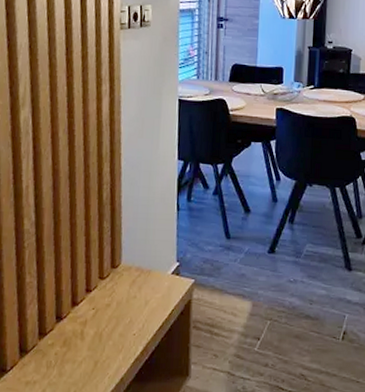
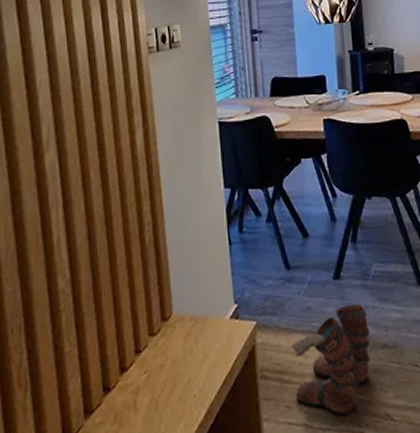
boots: none [222,277,296,370] -> present [290,304,371,416]

